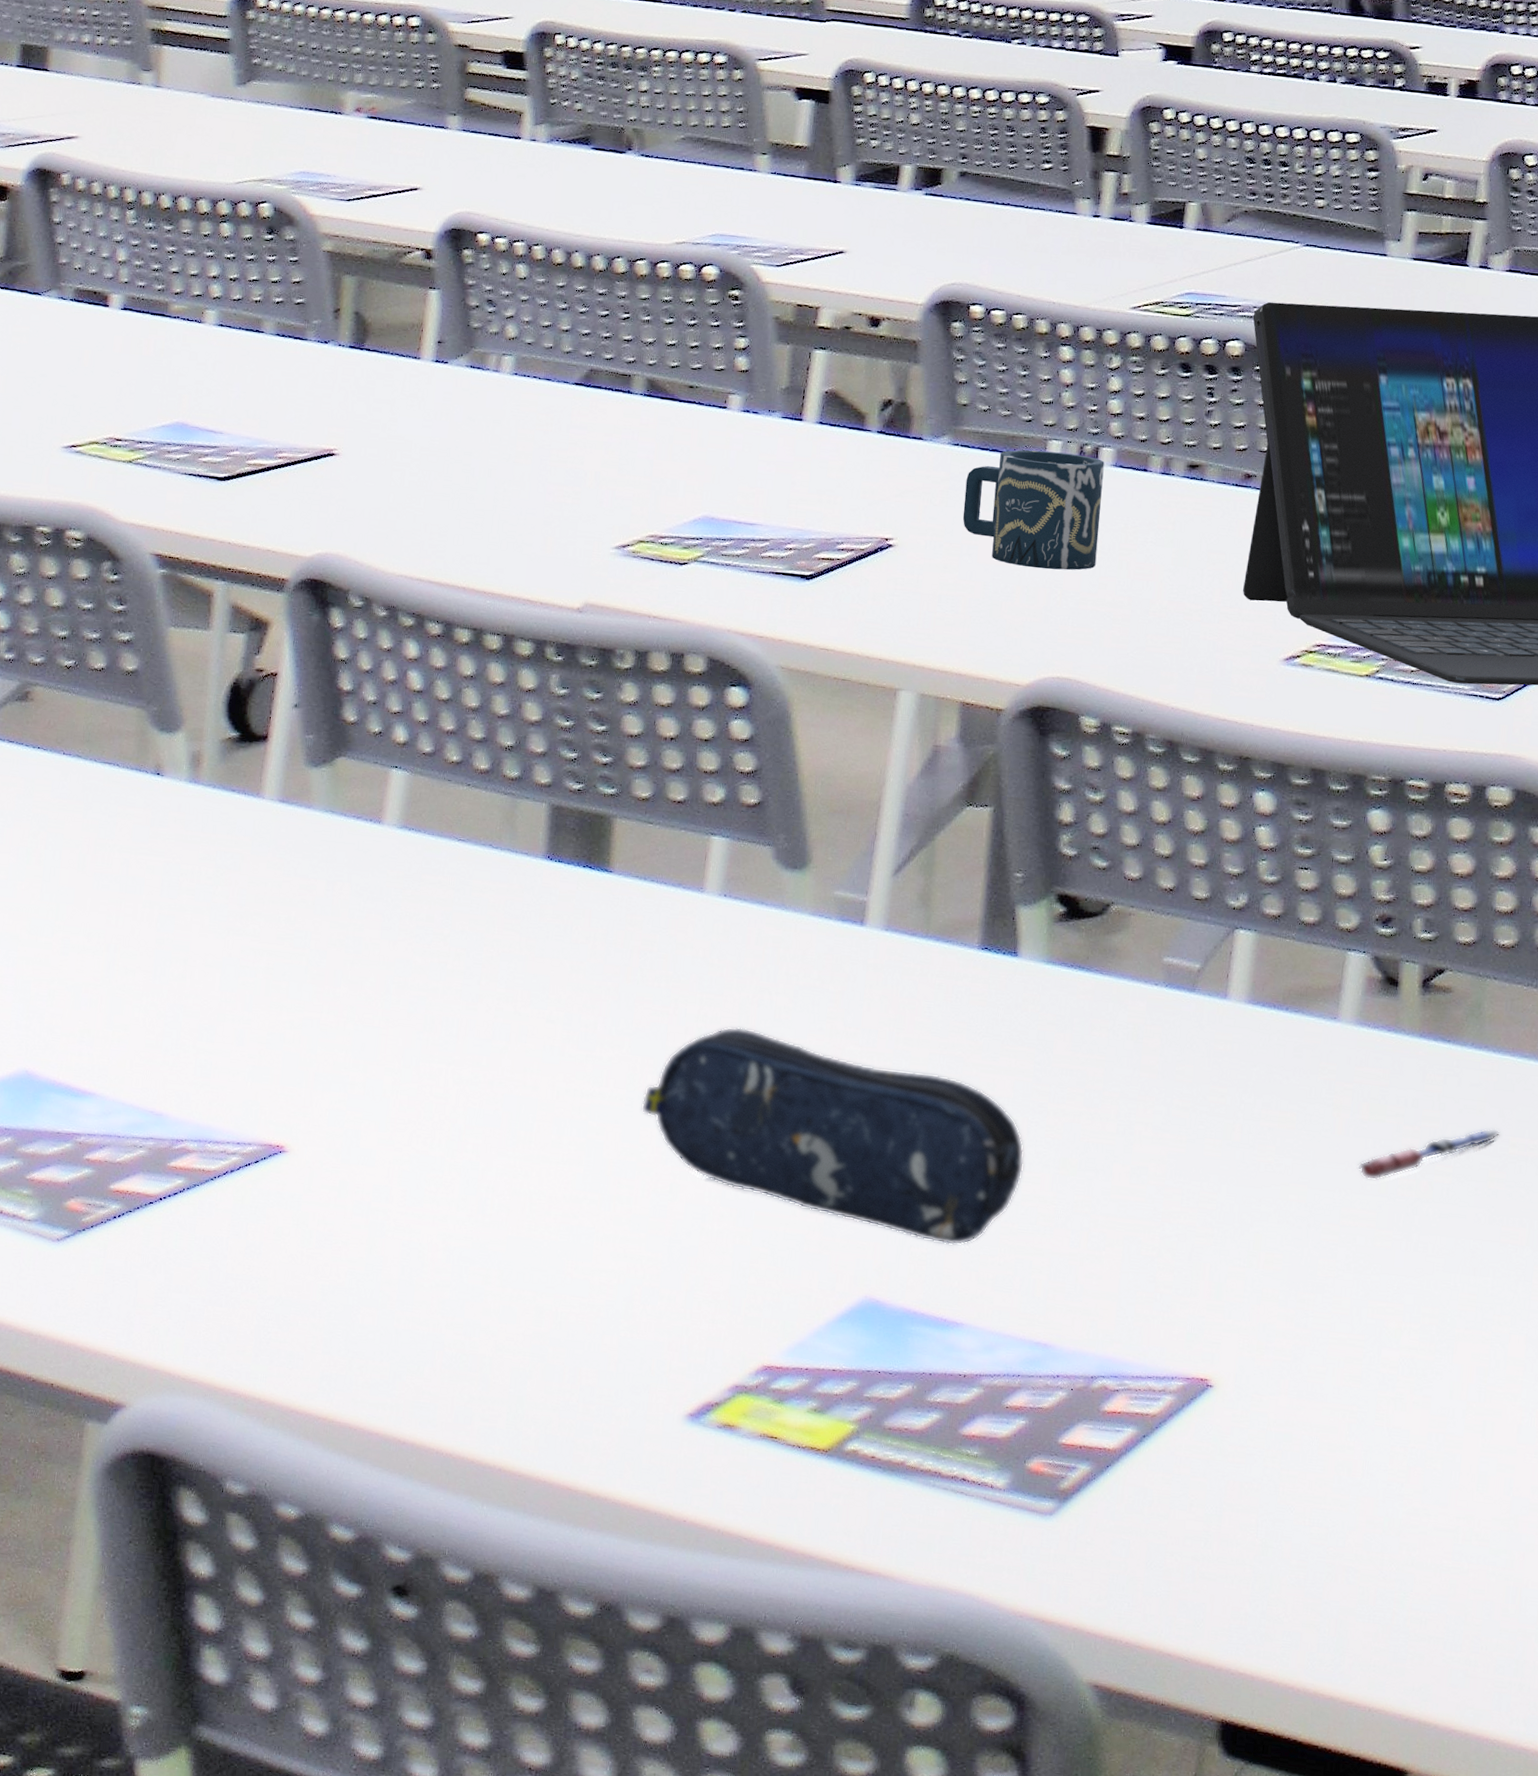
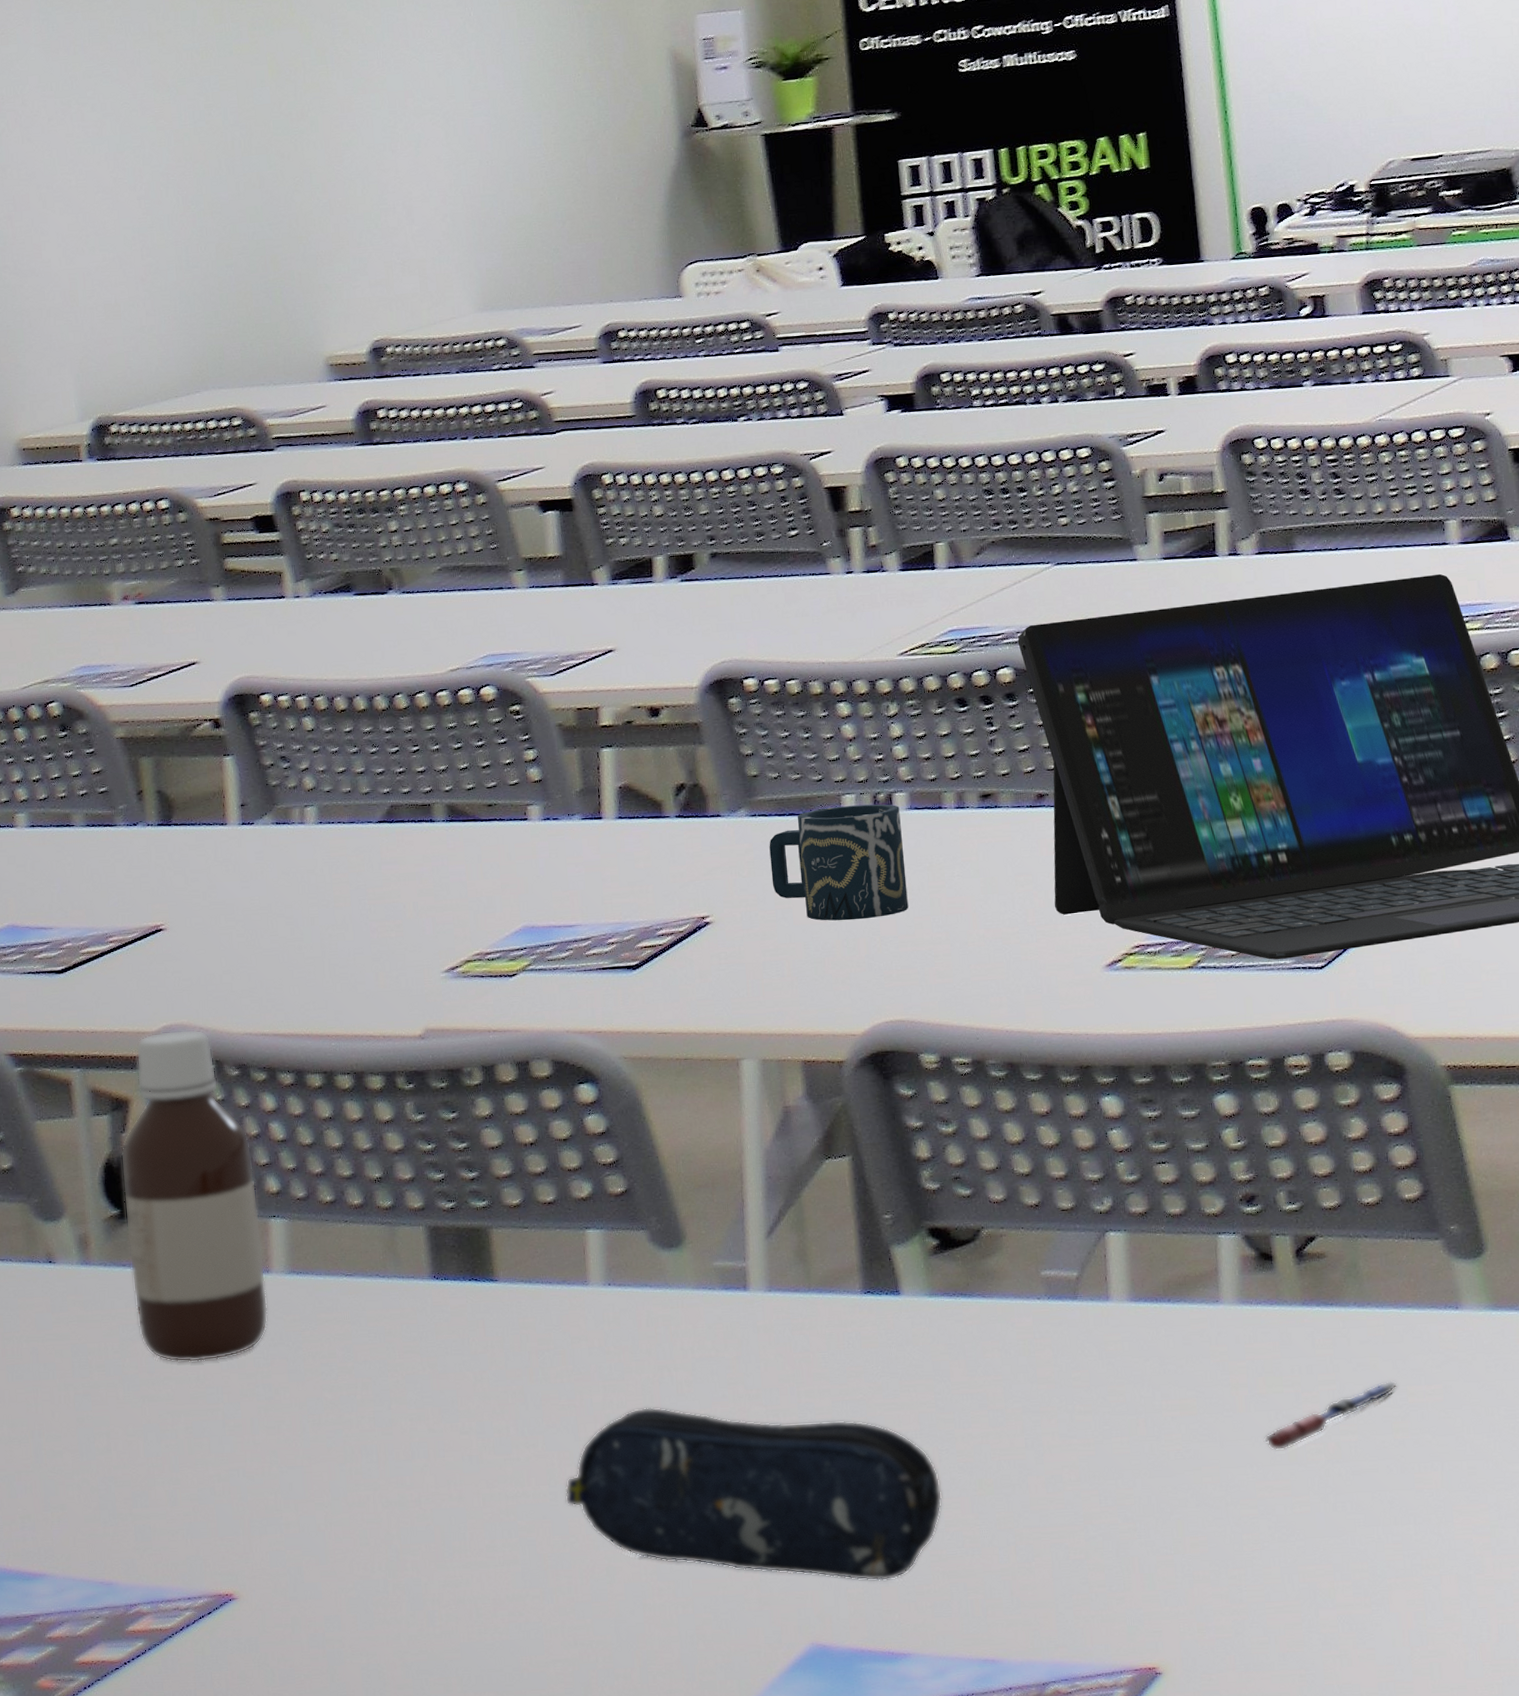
bottle: none [236,558,386,904] -> present [120,1029,268,1363]

